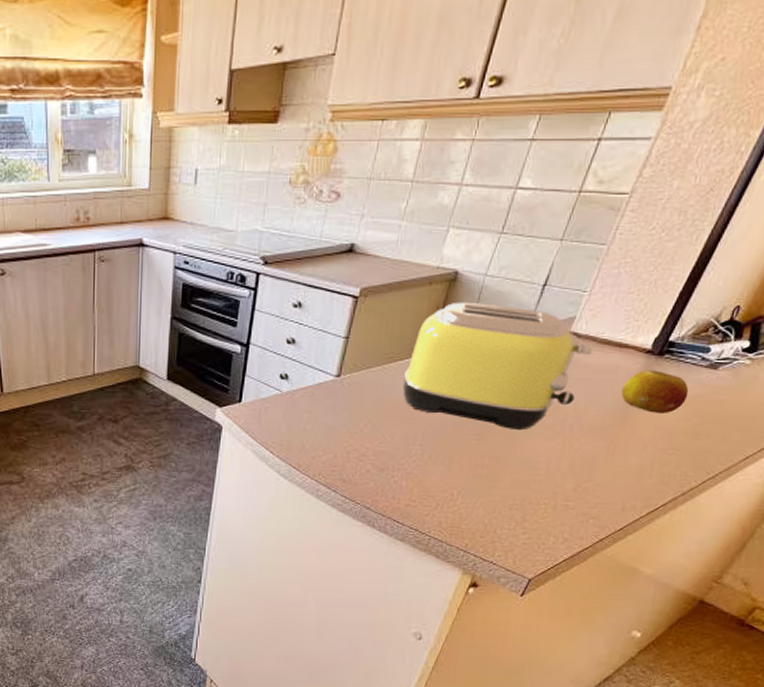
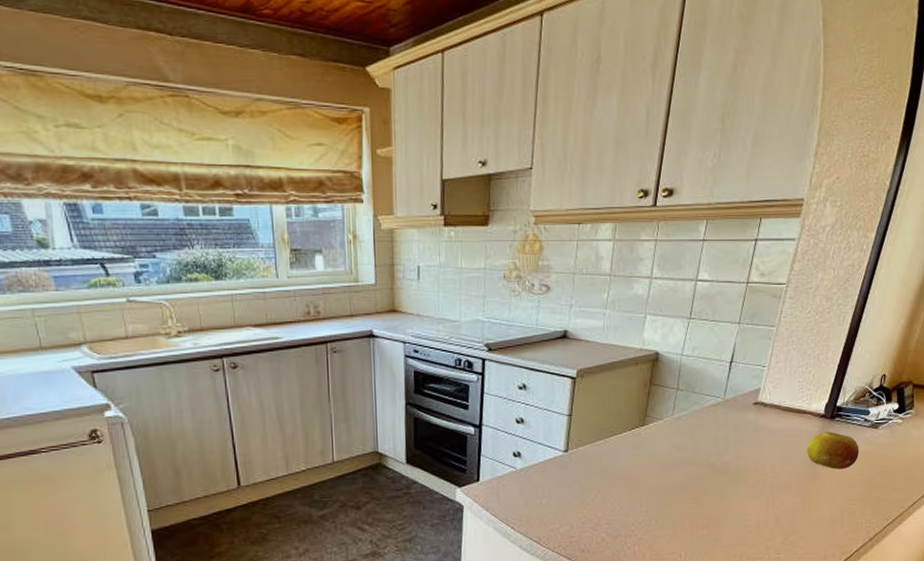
toaster: present [403,302,593,431] -> none [624,379,778,492]

